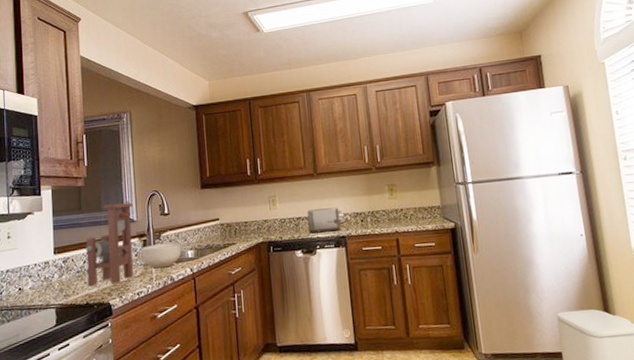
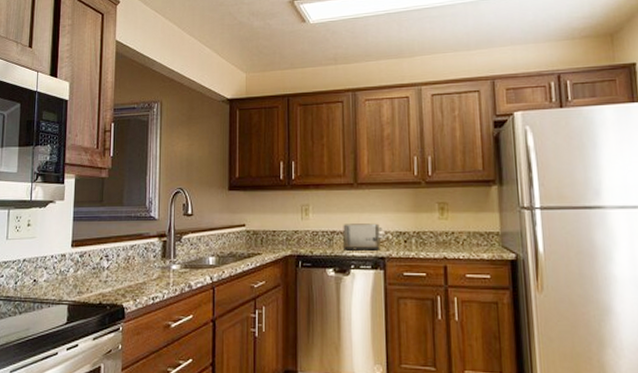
paper towel holder: present [86,203,133,287] -> none [103,198,156,286]
bowl: present [140,242,183,269] -> none [159,247,204,273]

